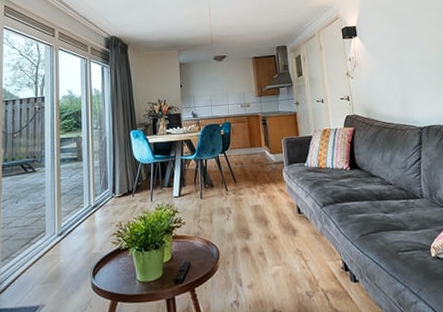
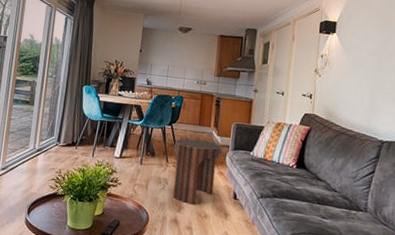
side table: none [230,161,278,229] -> present [172,138,222,205]

